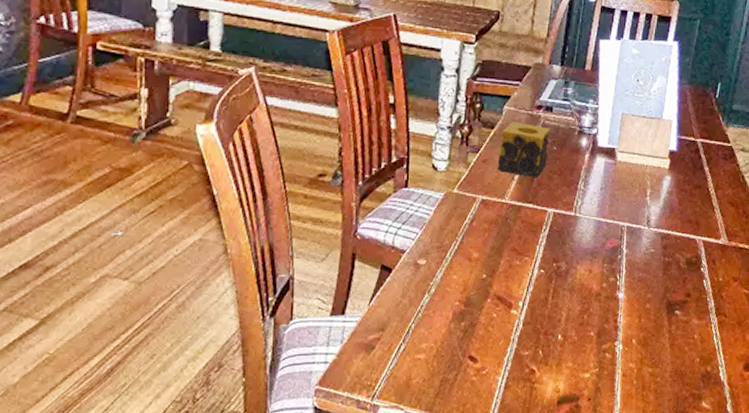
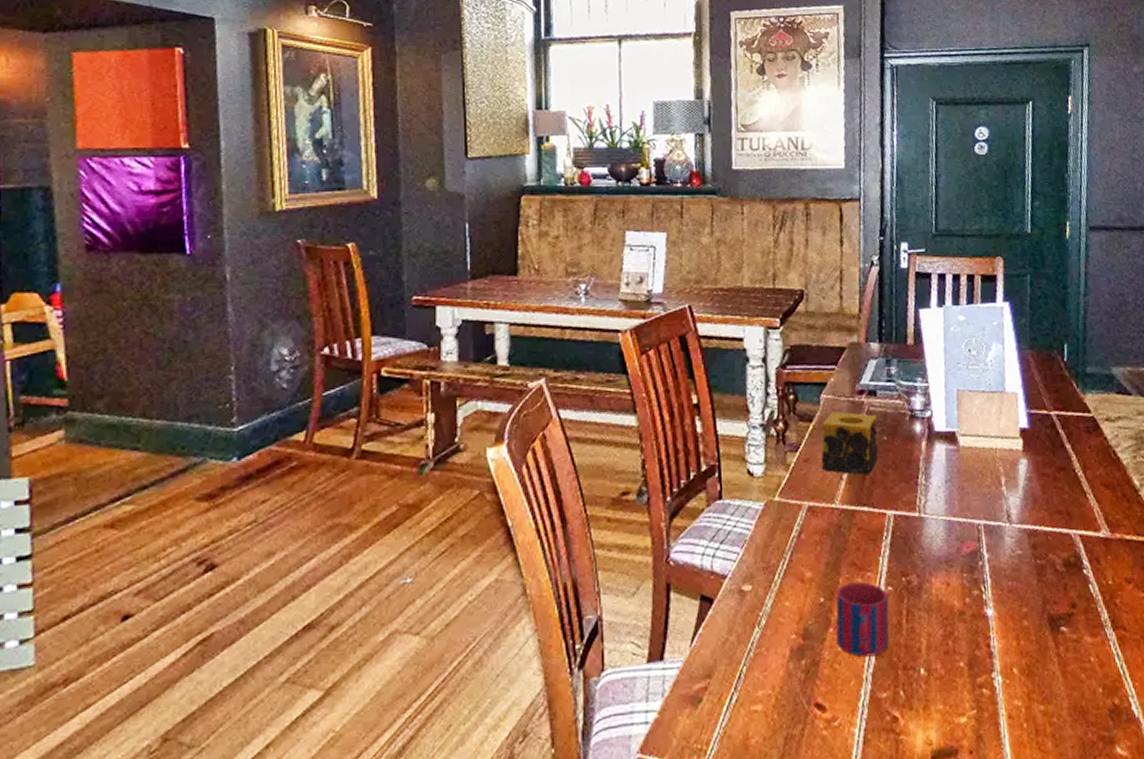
mug: none [493,264,541,323] -> present [836,582,889,658]

